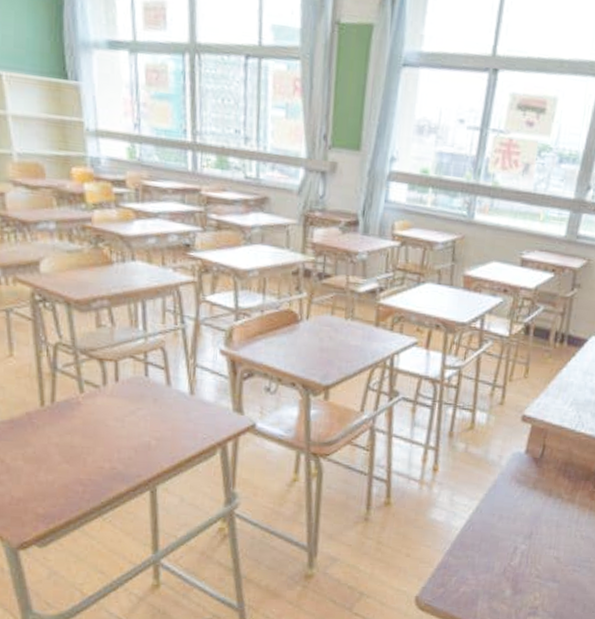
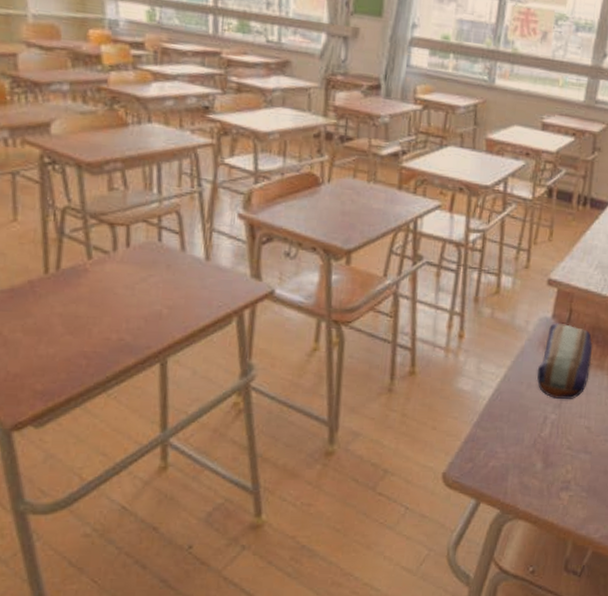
pencil case: none [507,458,565,531] -> present [536,323,593,399]

